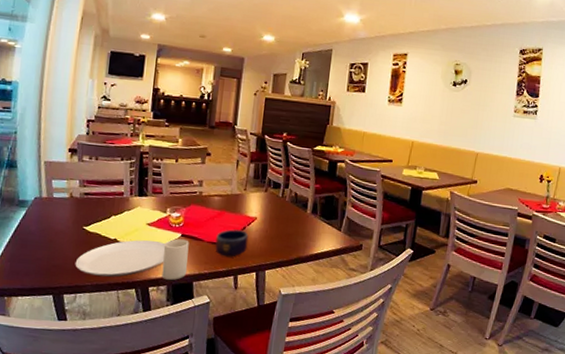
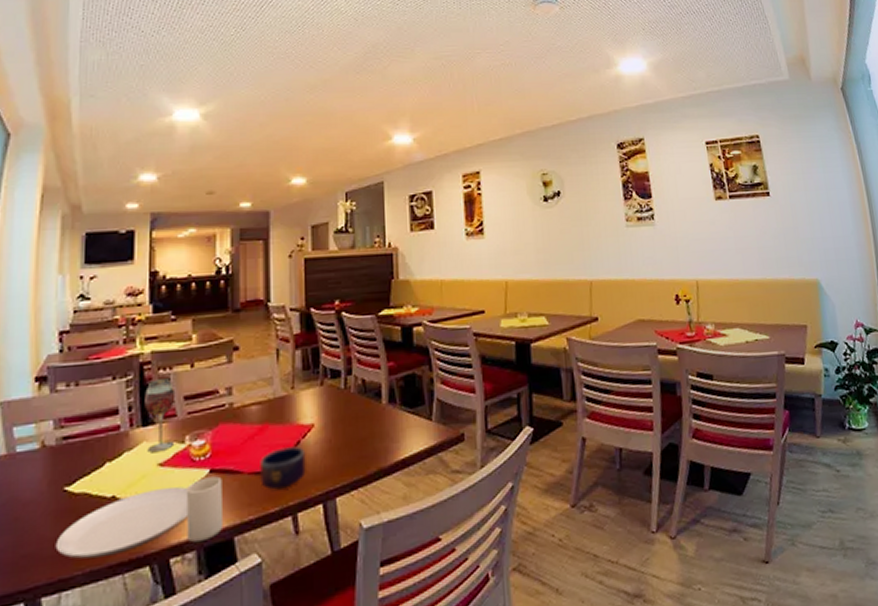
wineglass: none [140,166,164,216] -> present [145,378,176,453]

